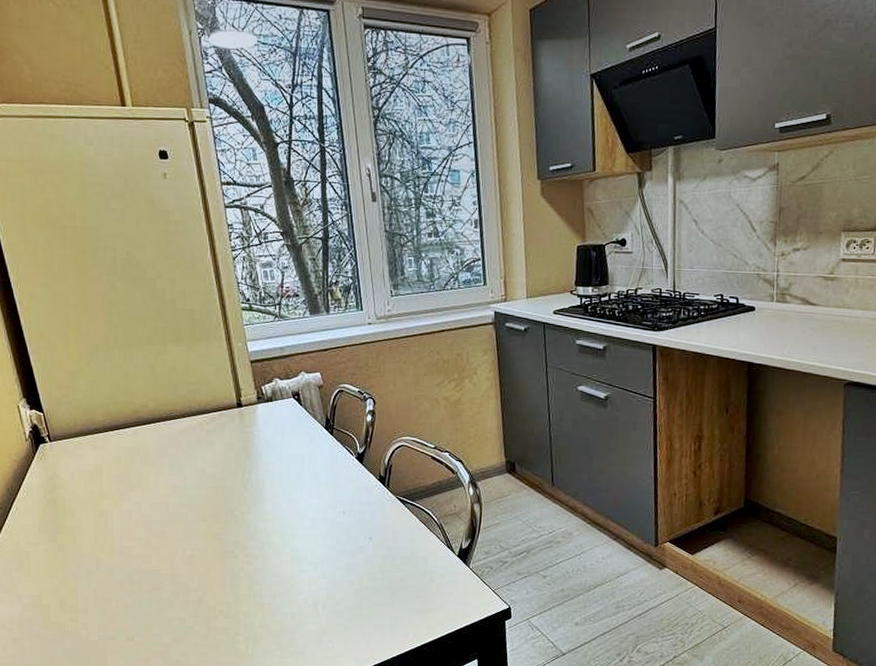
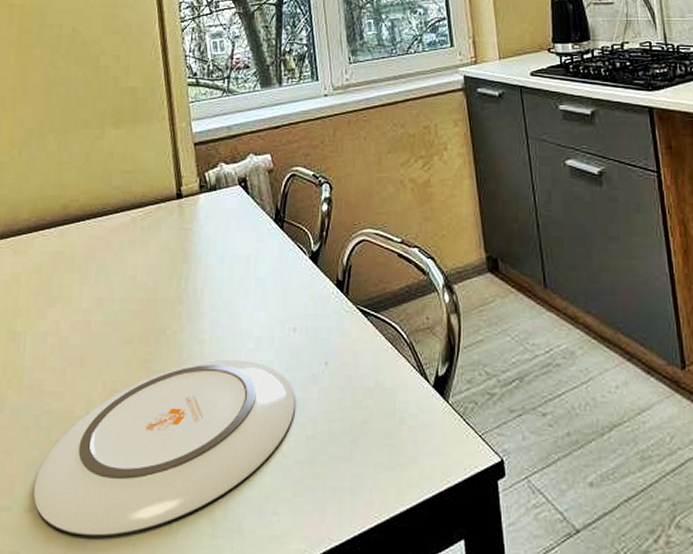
plate: none [132,534,345,657] -> present [33,359,295,536]

